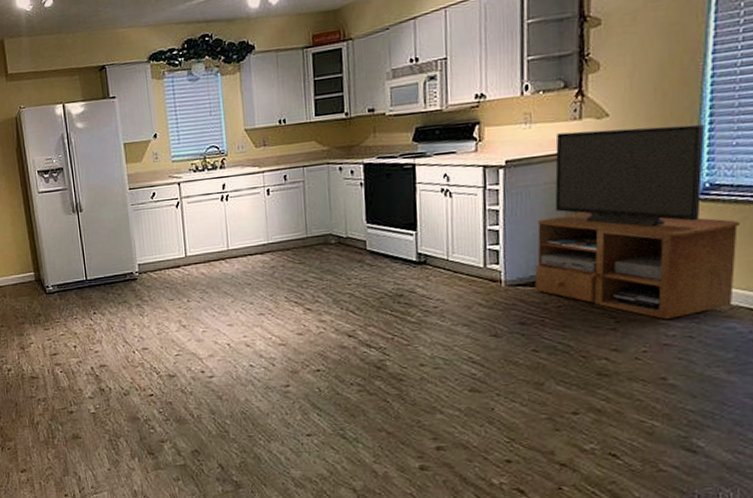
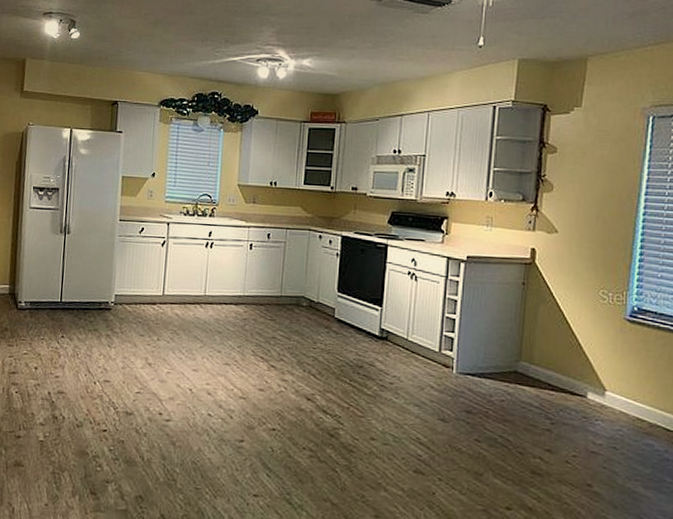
tv stand: present [534,124,740,320] -> none [483,240,661,429]

